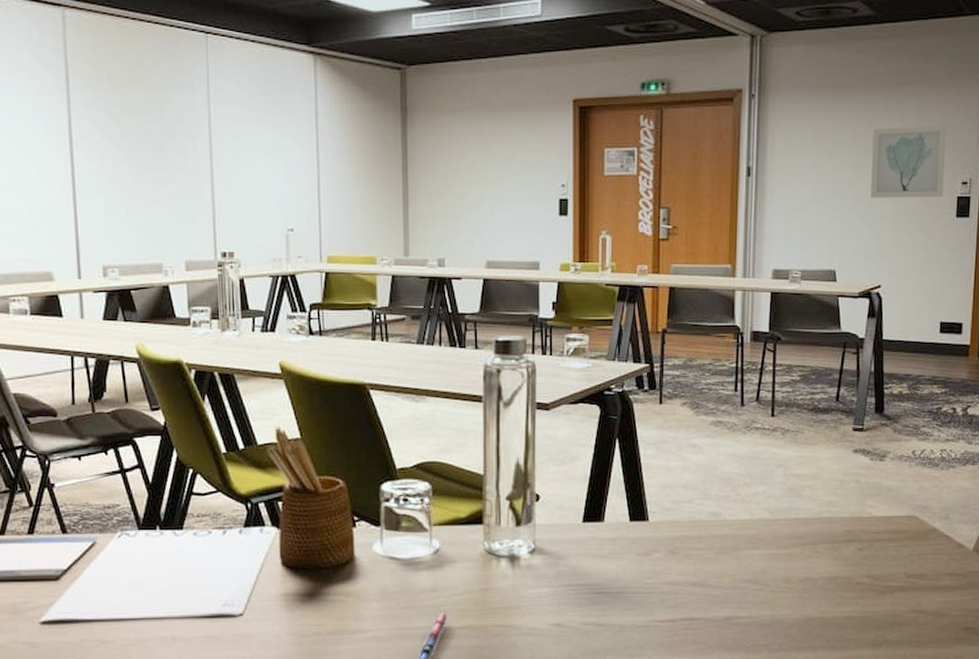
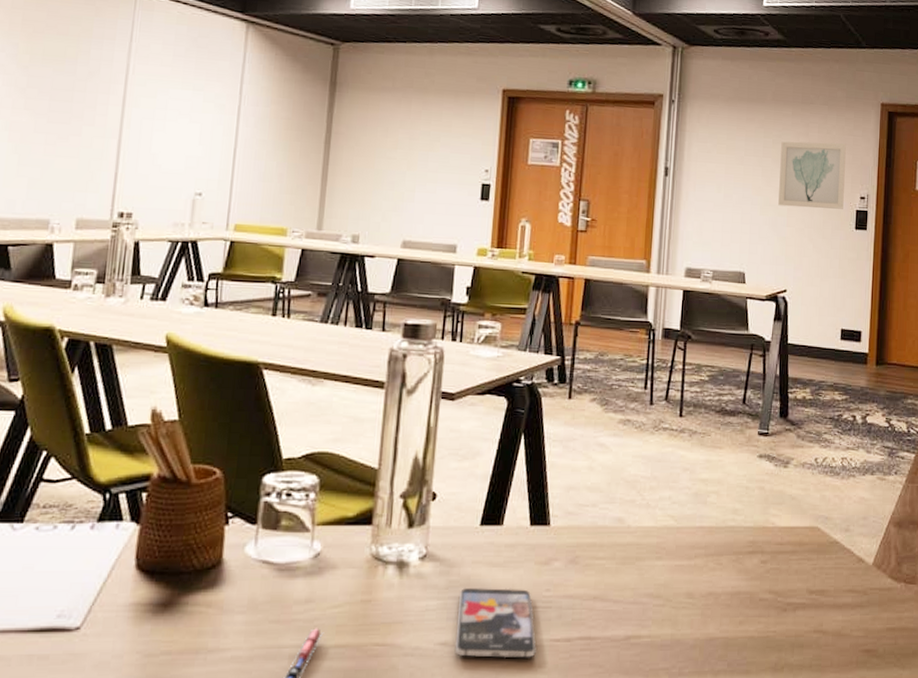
smartphone: none [567,576,642,637] -> present [455,587,536,658]

